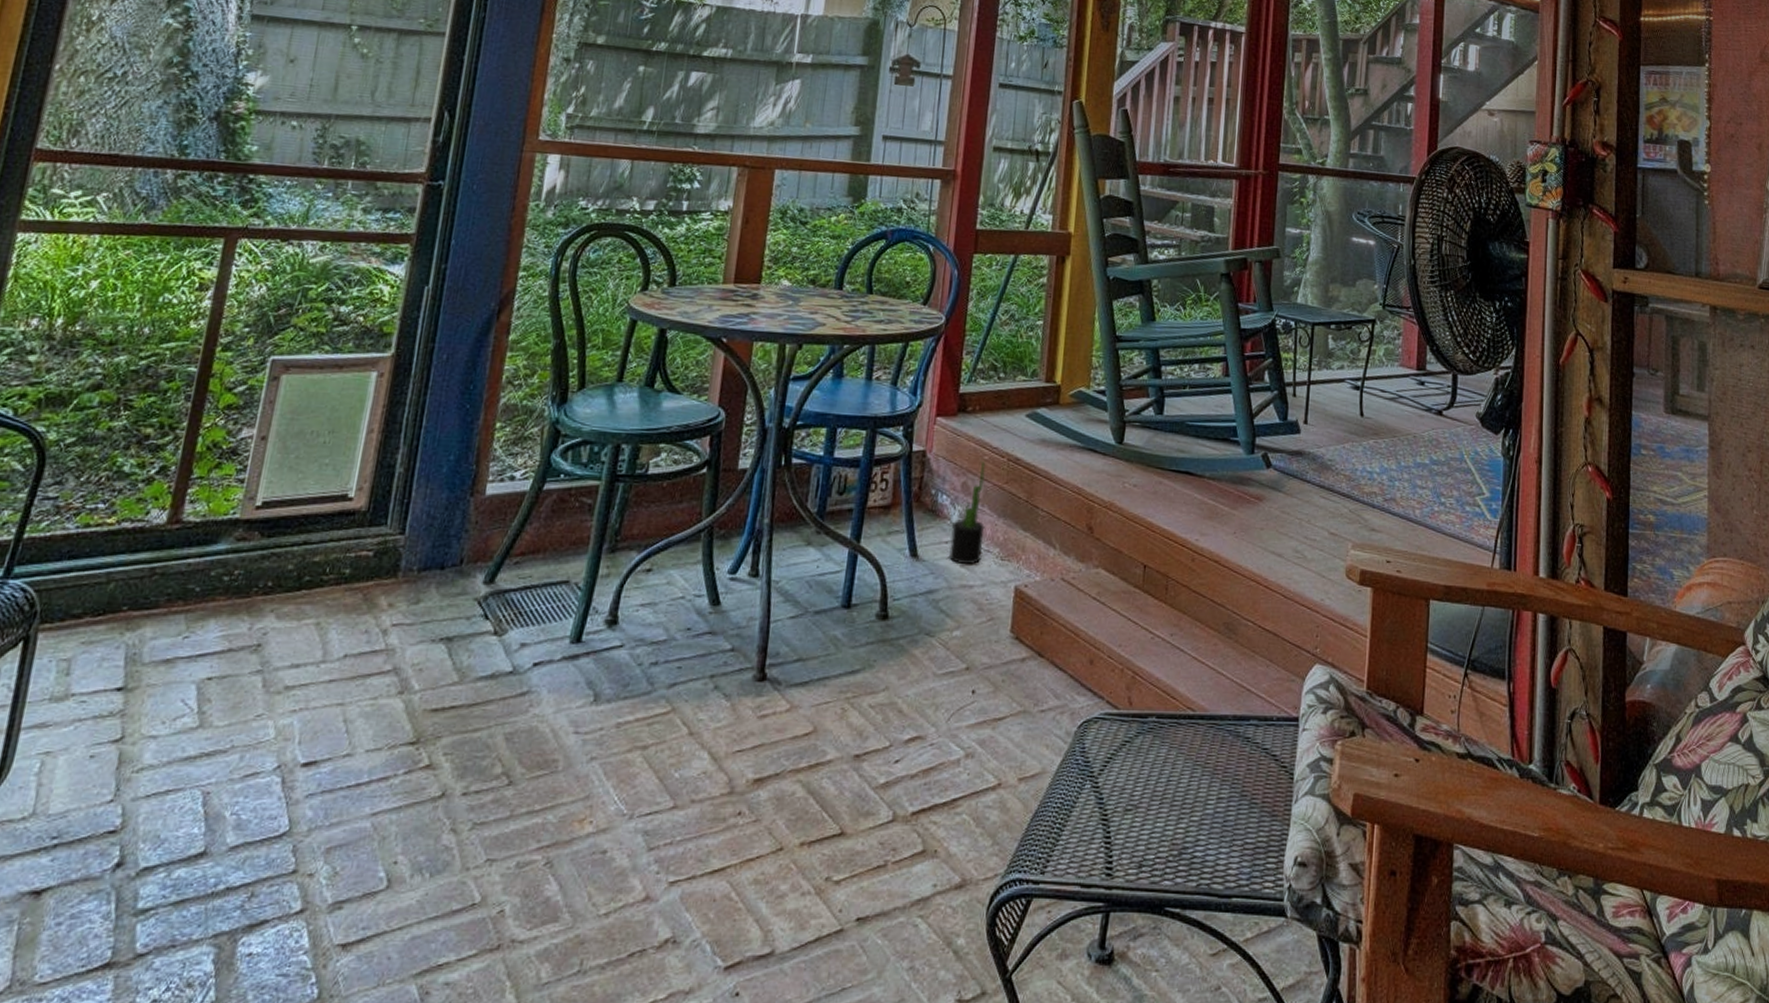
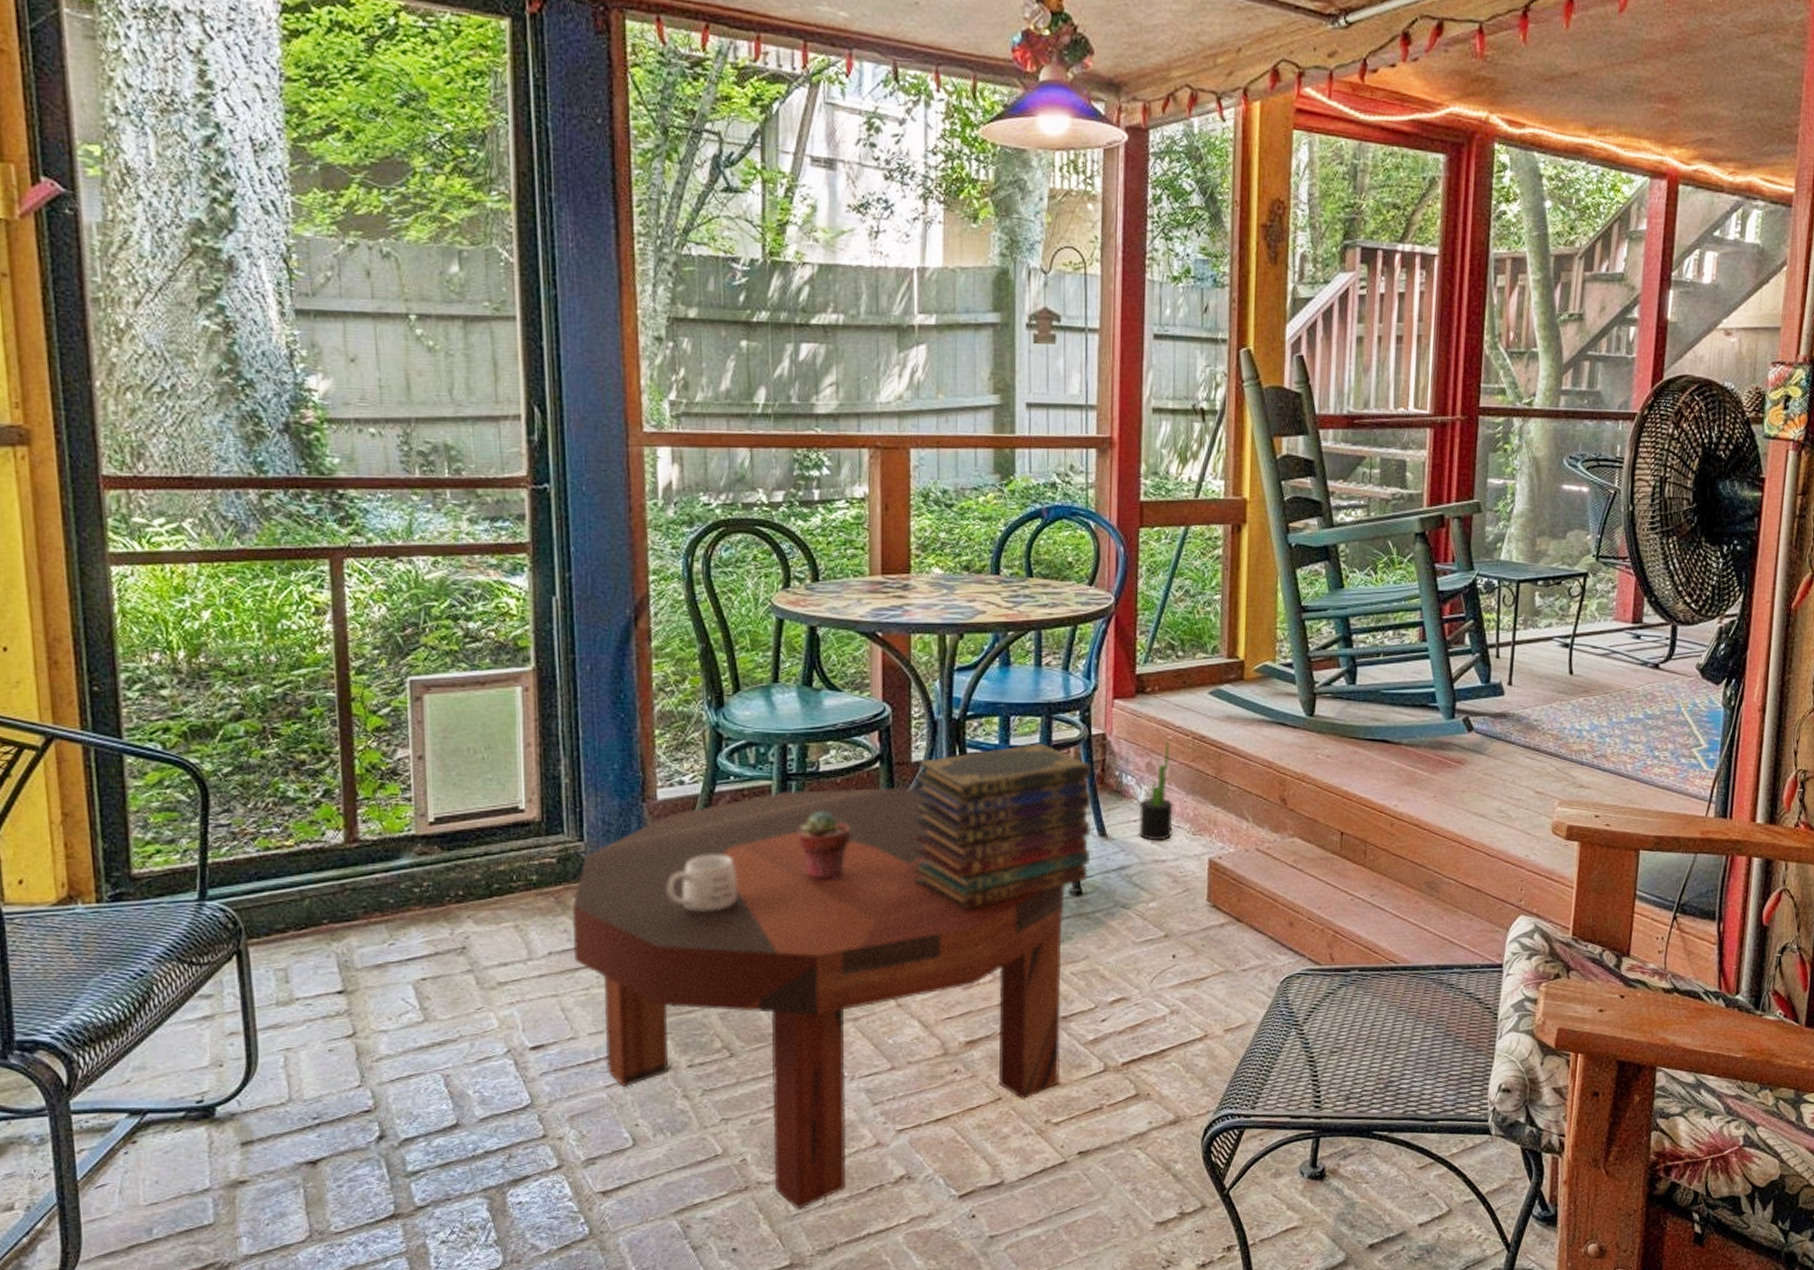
coffee table: none [369,492,872,977] -> present [571,786,1065,1210]
mug: none [476,555,550,618] -> present [667,854,738,912]
potted succulent: none [616,515,670,590] -> present [797,810,851,881]
book stack: none [724,457,909,632] -> present [914,744,1092,912]

